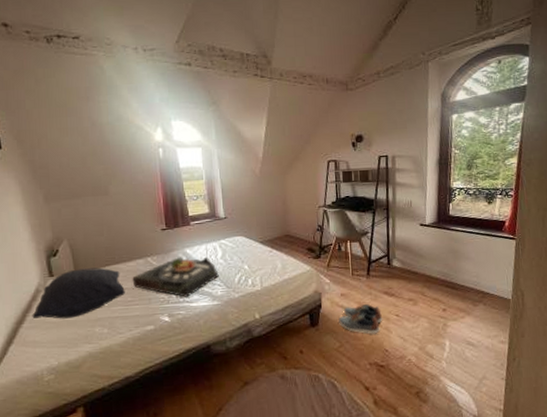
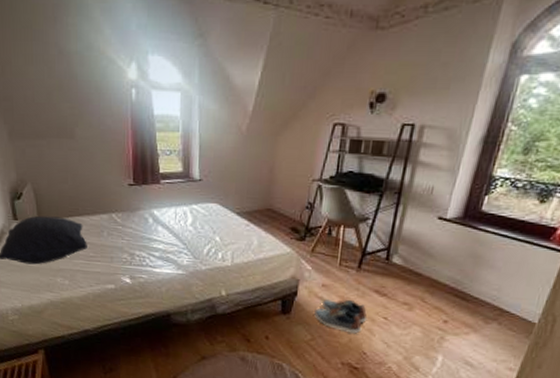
serving tray: present [132,256,219,297] -> none [95,217,187,262]

